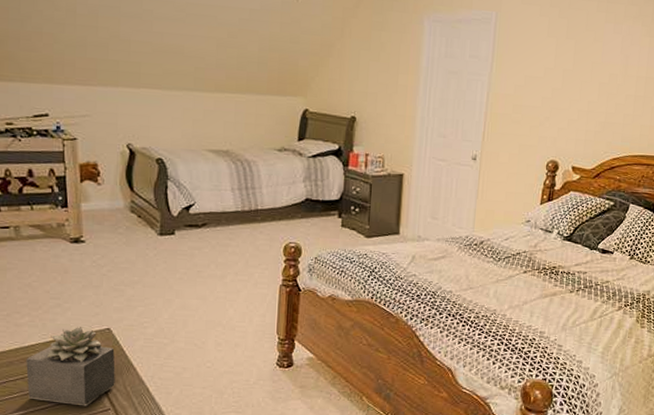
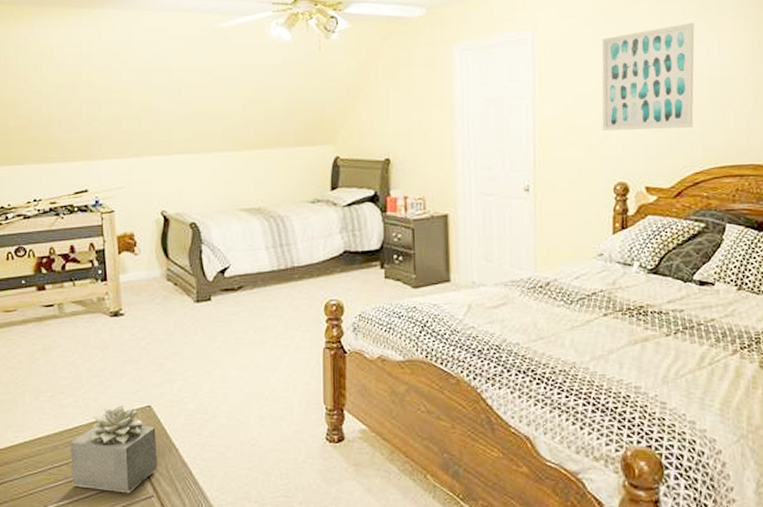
wall art: none [544,25,632,119] -> present [601,23,695,131]

